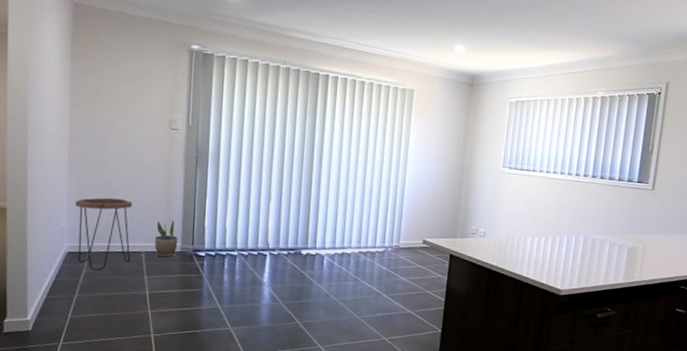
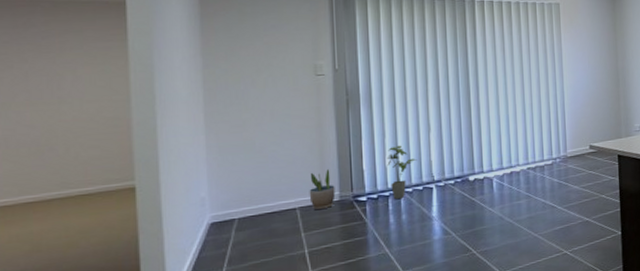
side table: present [75,197,132,271] -> none [216,155,283,239]
house plant: none [227,209,255,261] -> present [387,145,417,200]

